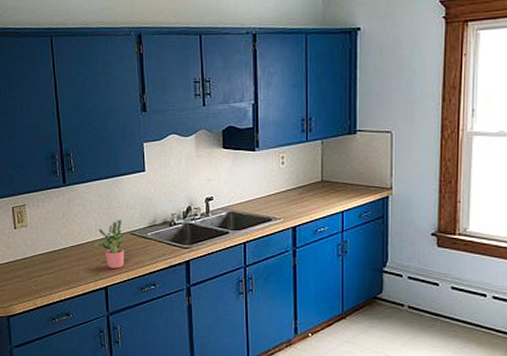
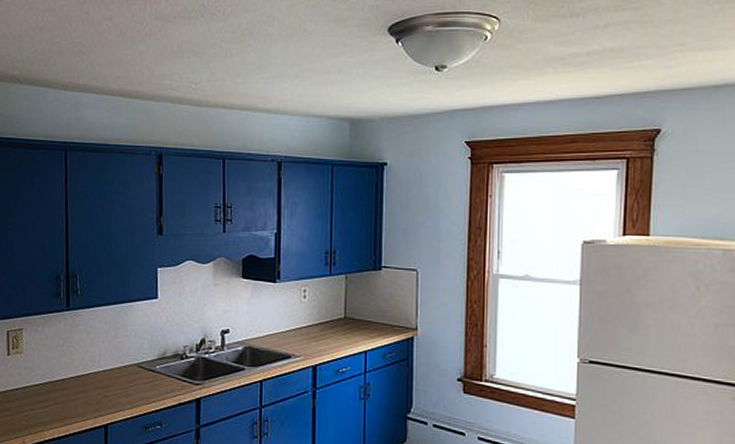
potted plant: present [91,219,125,269] -> none [93,349,130,405]

